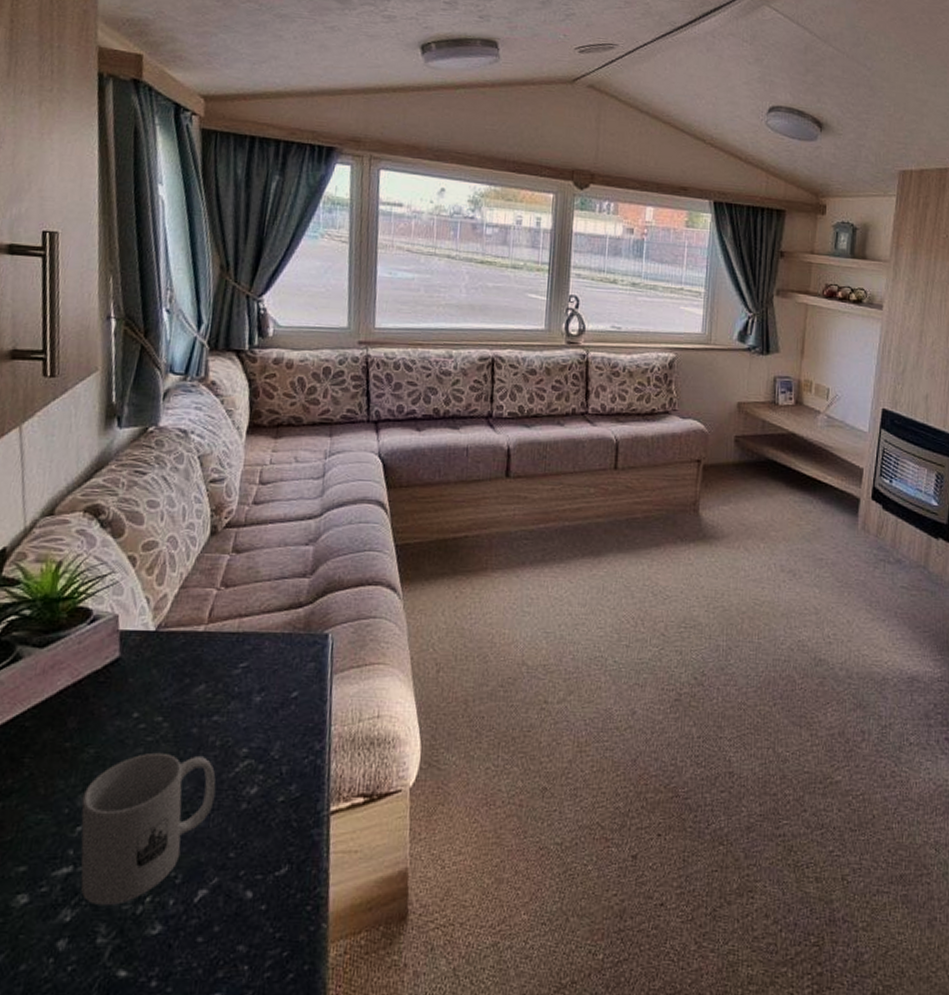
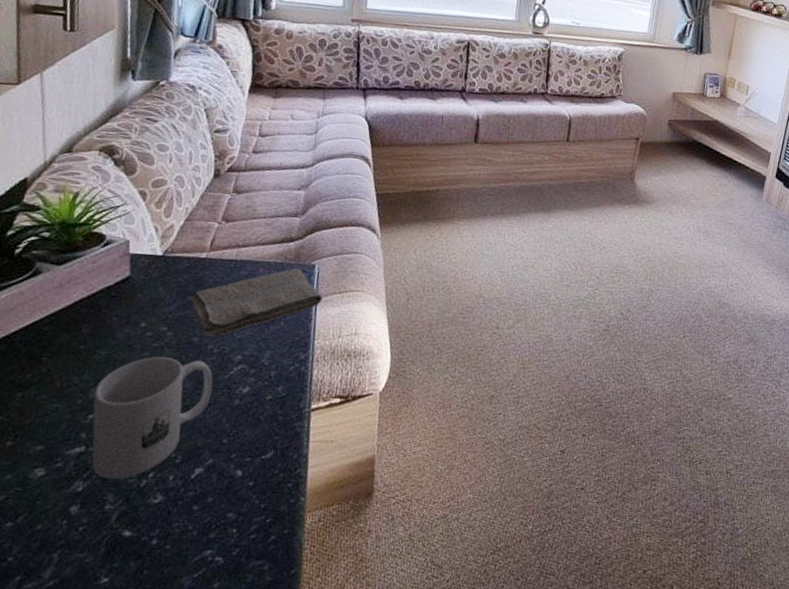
washcloth: none [187,640,339,726] -> present [189,268,323,337]

